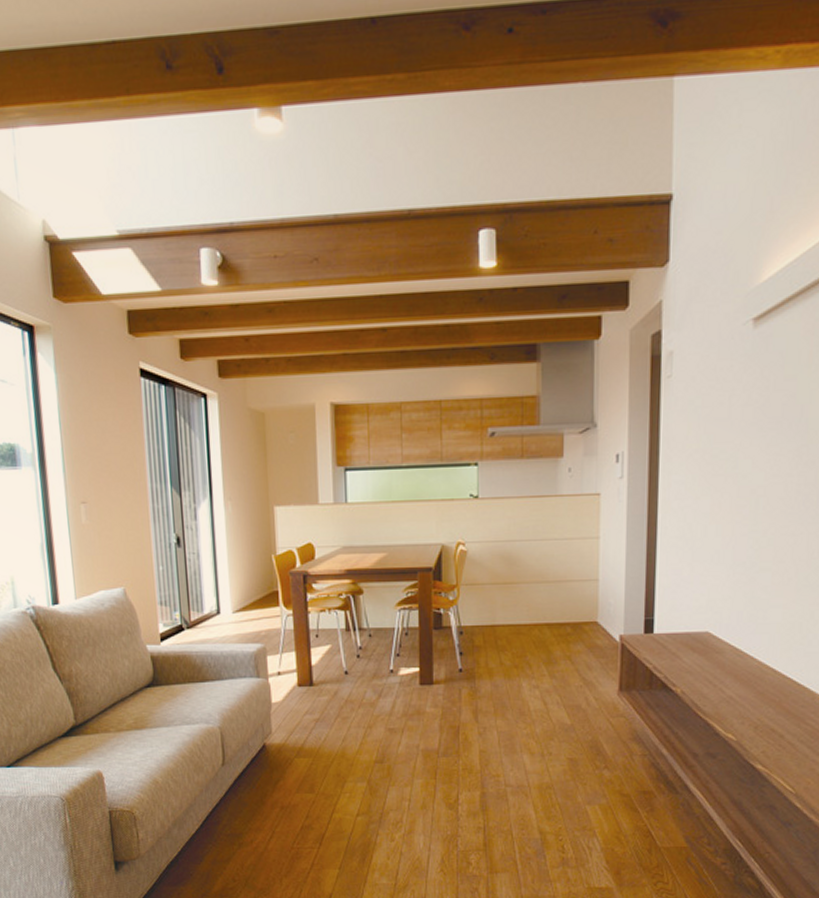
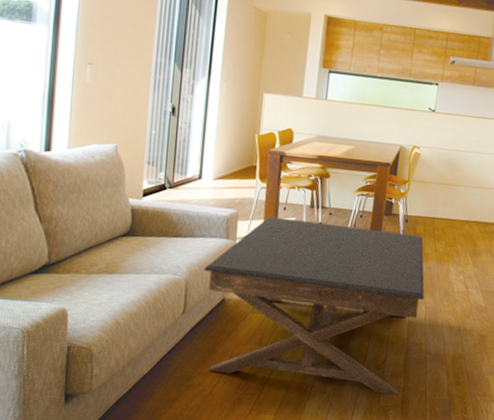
coffee table: none [237,646,495,837] -> present [203,216,425,395]

